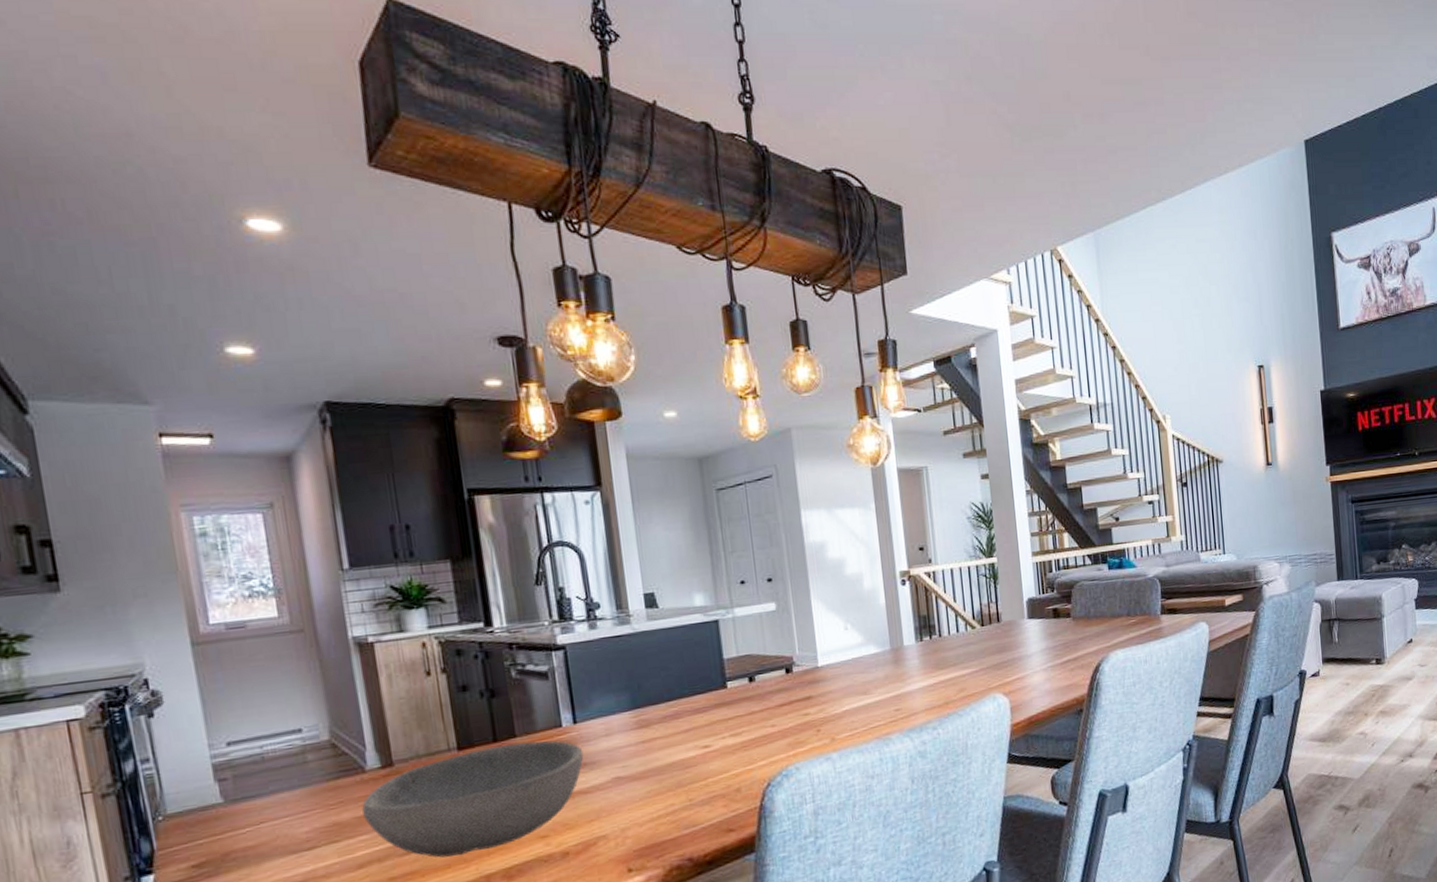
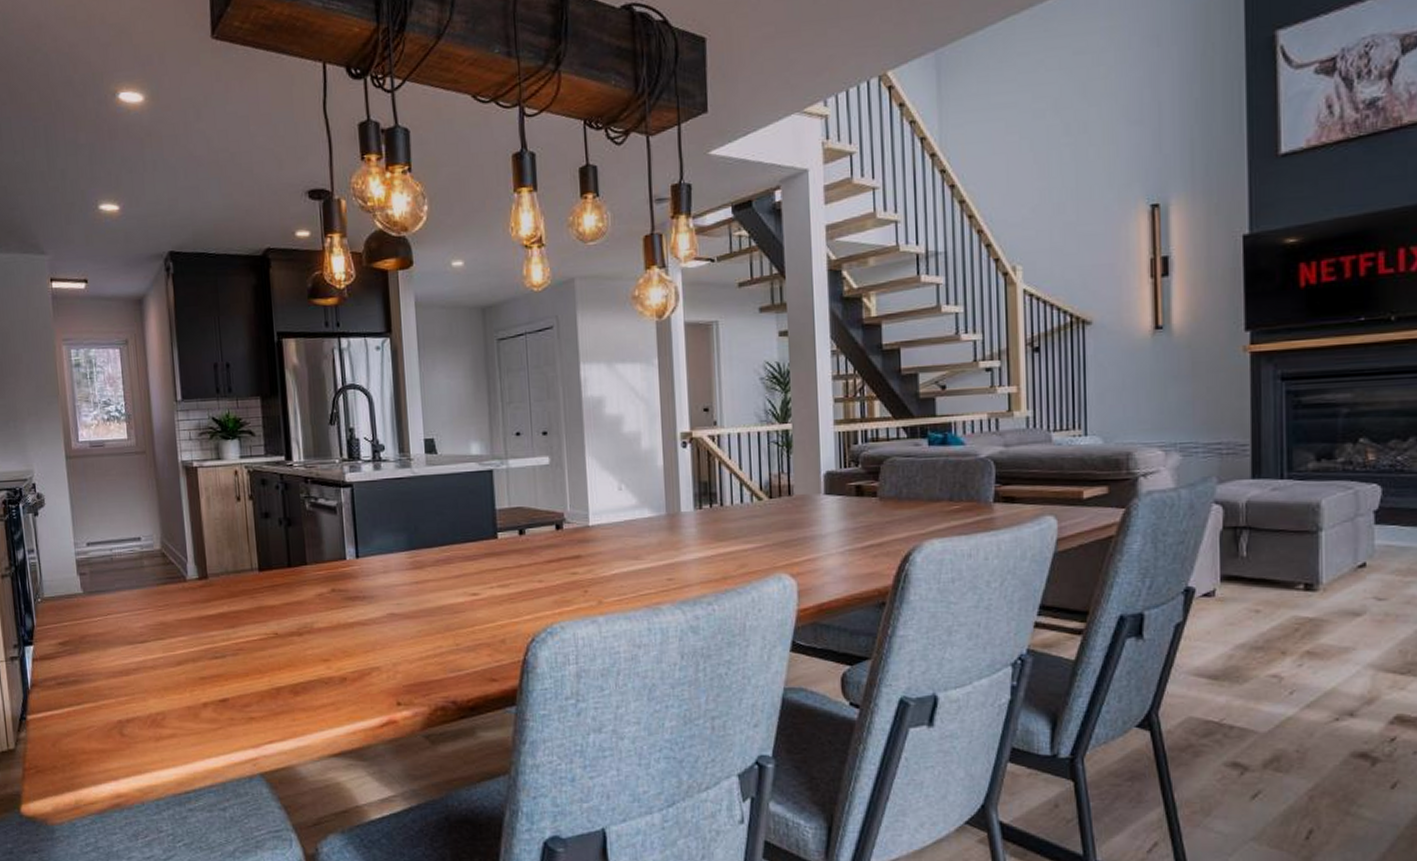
bowl: present [362,740,584,858] -> none [182,570,364,667]

